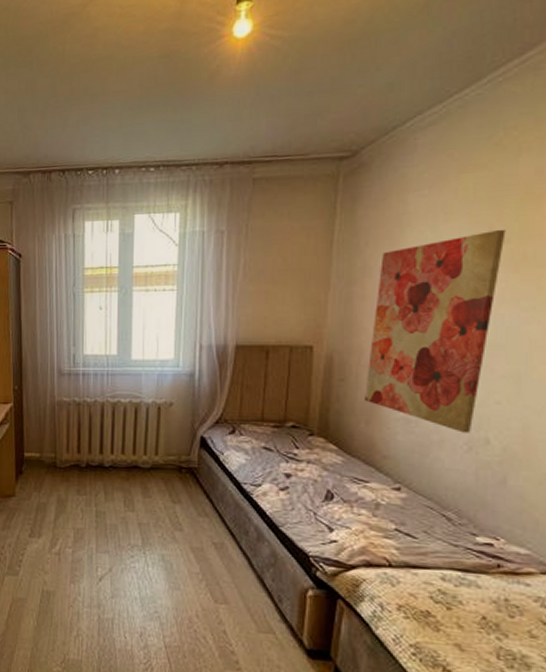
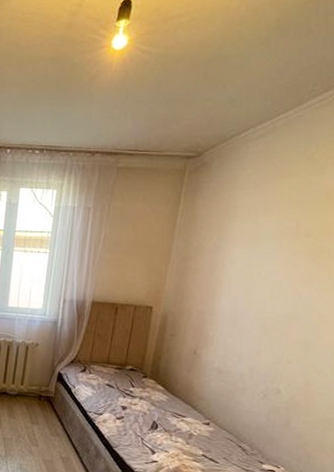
wall art: present [365,229,506,433] -> none [189,225,309,384]

